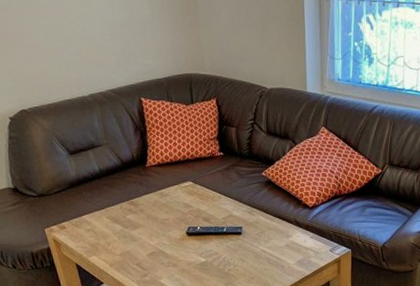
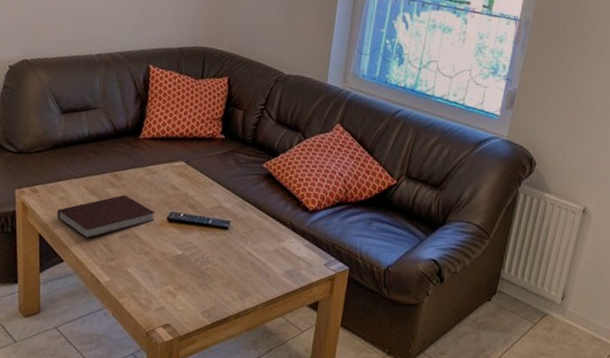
notebook: none [87,219,175,261] -> present [57,195,156,239]

